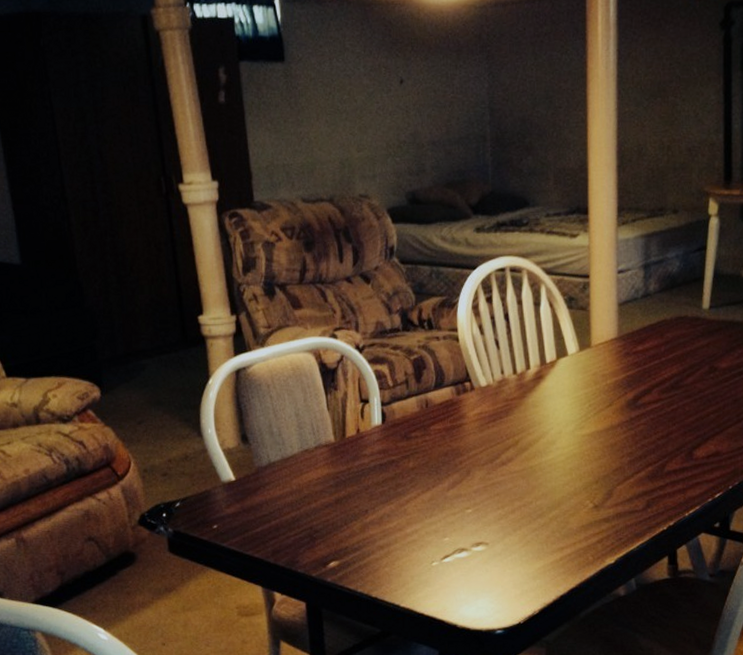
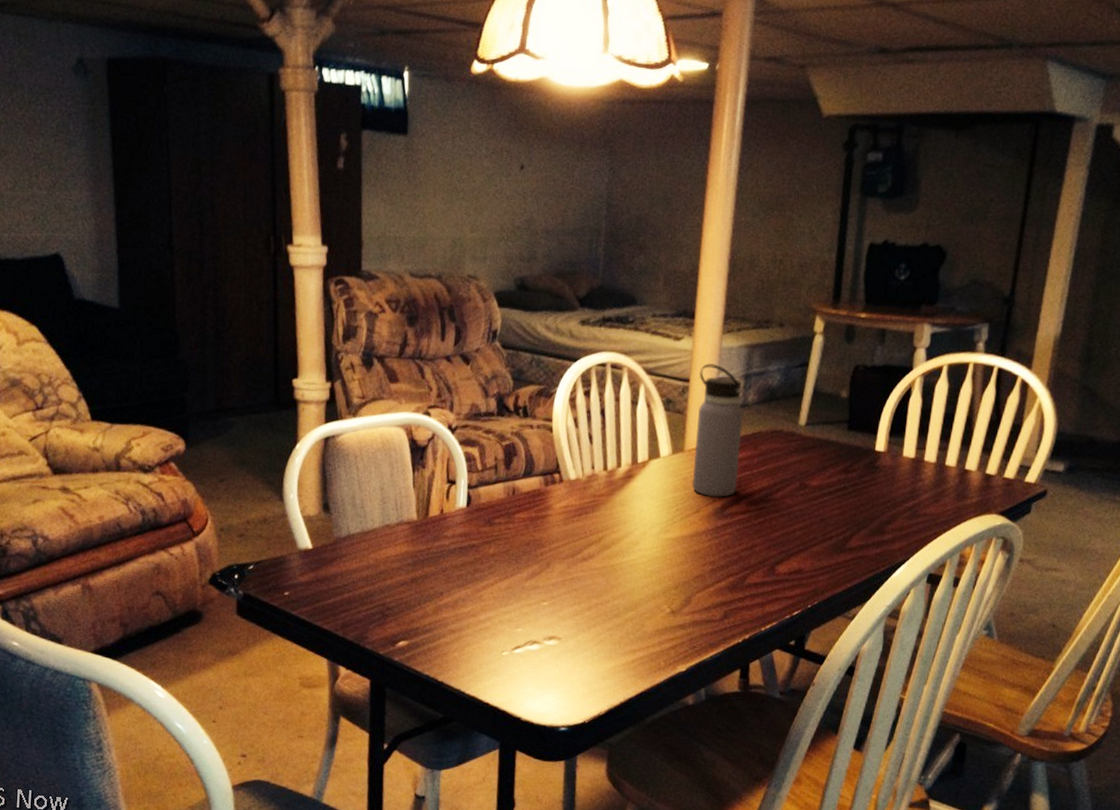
water bottle: none [598,257,648,389] -> present [691,363,744,497]

